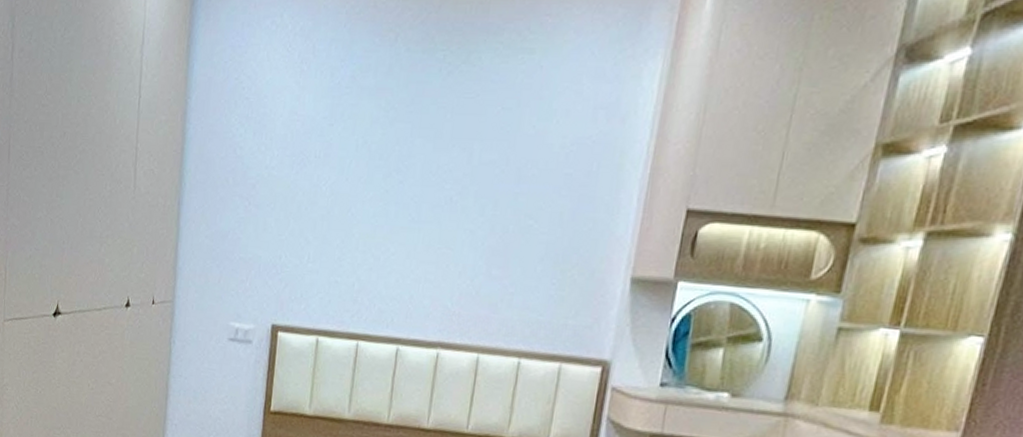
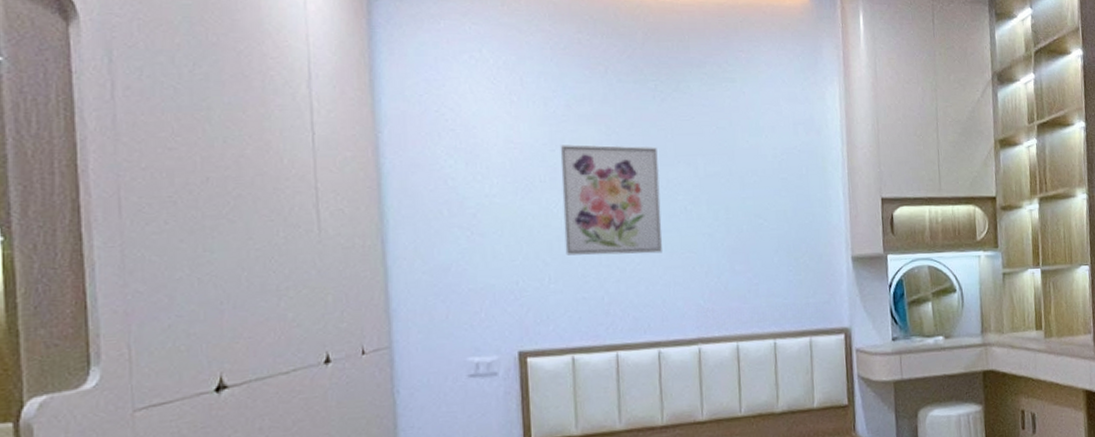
wall art: none [327,119,434,245] -> present [560,144,663,256]

